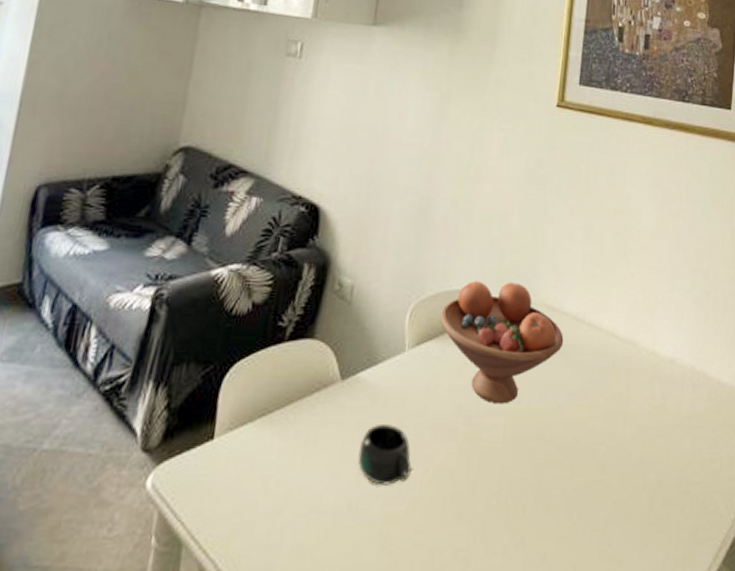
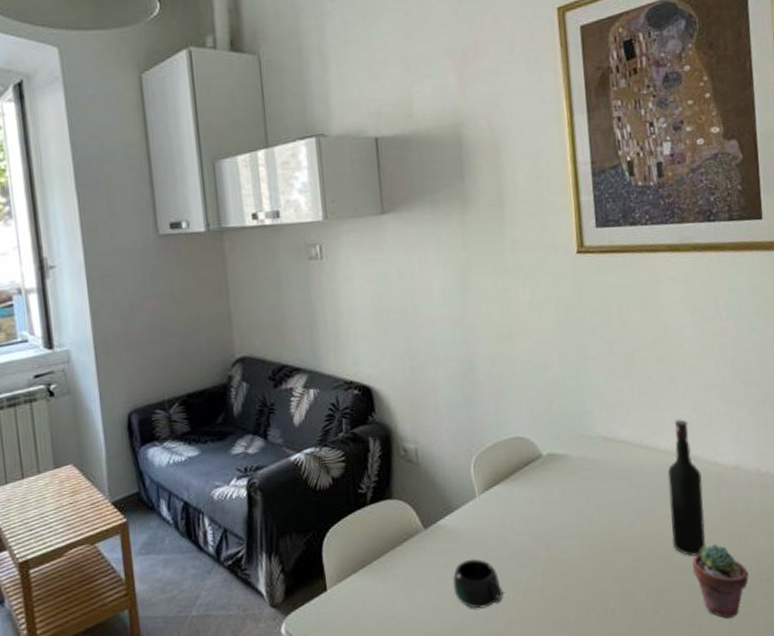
fruit bowl: present [439,281,564,404] -> none [501,422,624,529]
wine bottle: none [597,299,638,454] -> present [667,419,706,556]
potted succulent: none [614,443,668,532] -> present [693,544,749,618]

